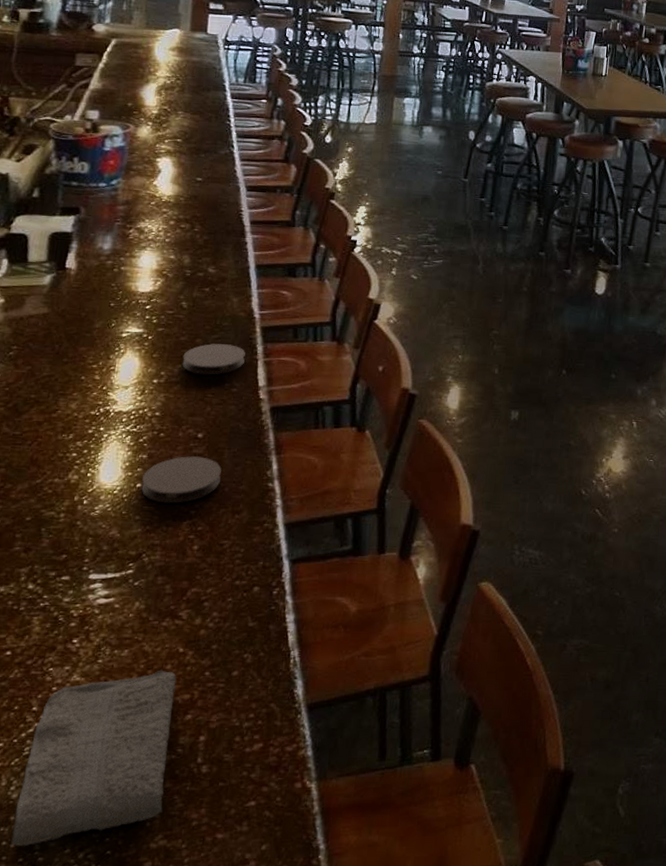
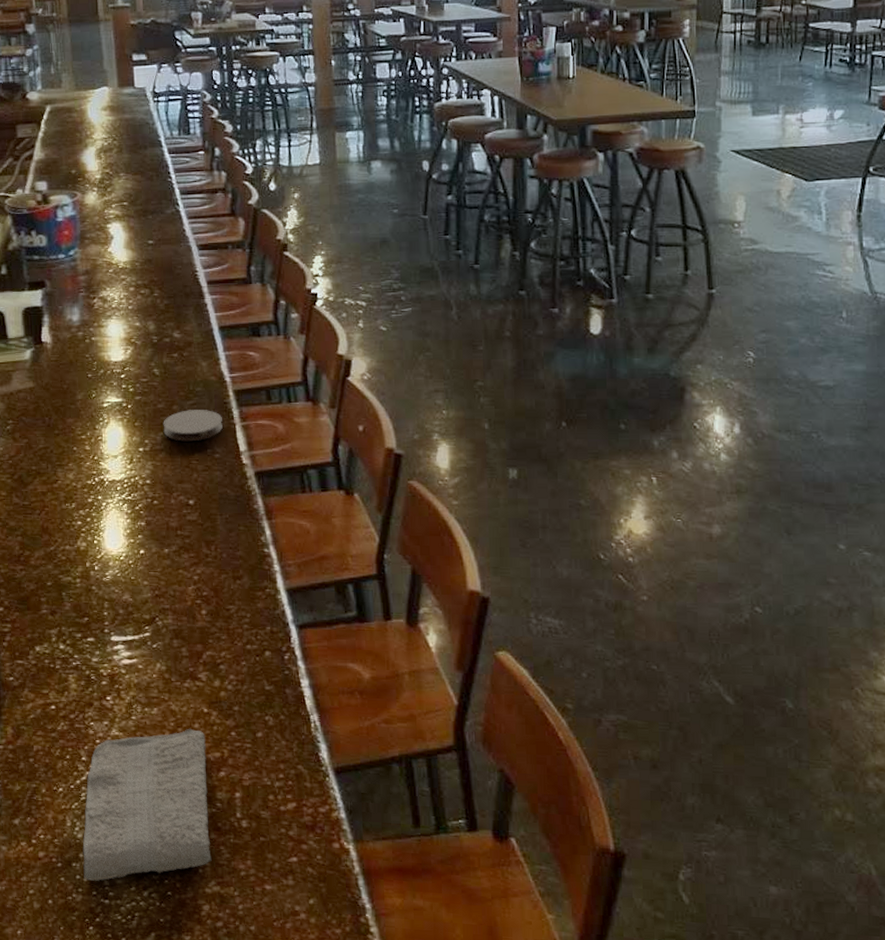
coaster: present [141,456,222,504] -> none [144,523,217,569]

